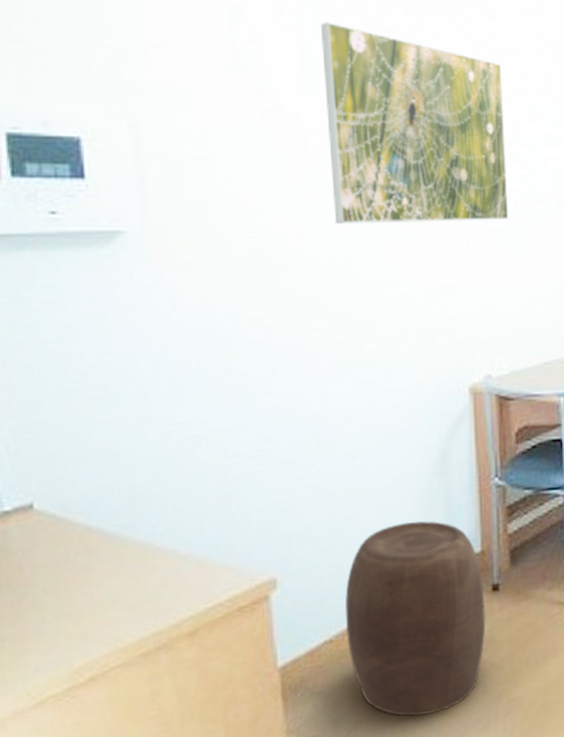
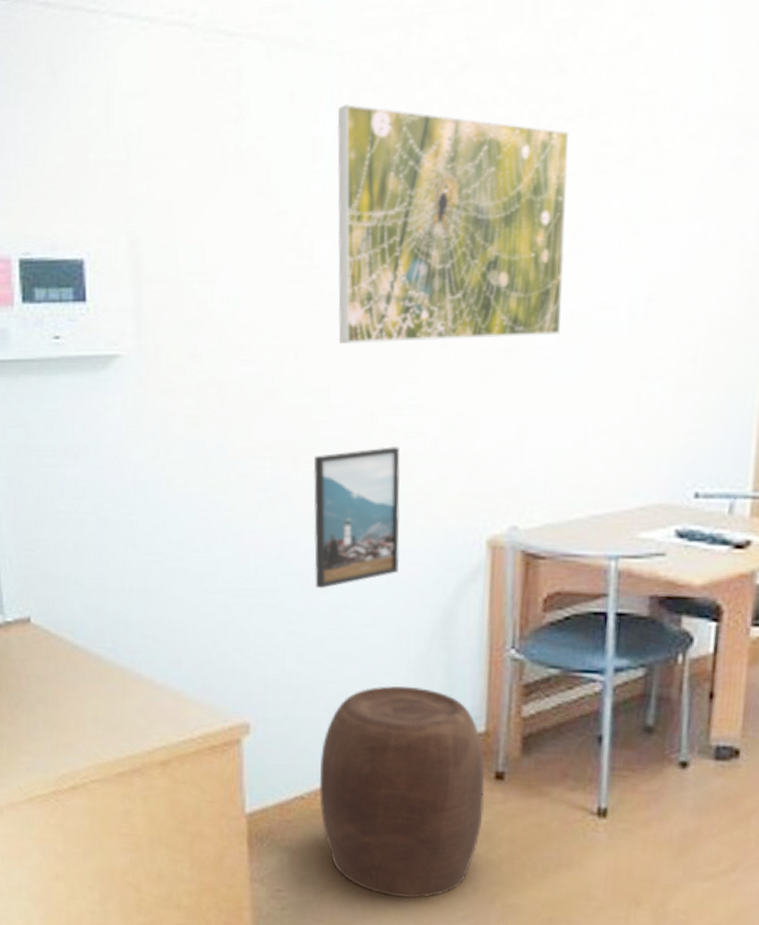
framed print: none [321,312,401,443] -> present [313,447,400,589]

